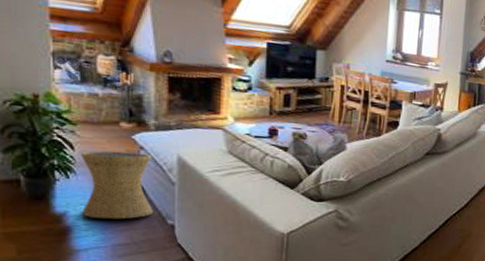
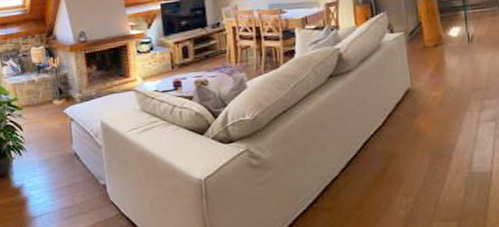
side table: present [81,151,154,220] -> none [28,124,88,187]

